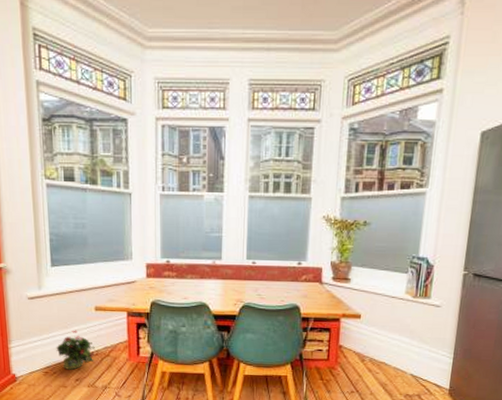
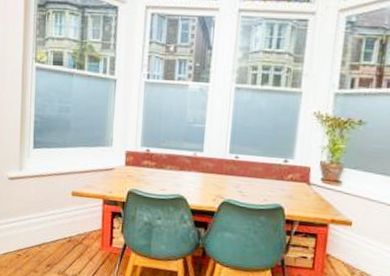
potted plant: present [56,330,95,370] -> none [30,214,68,255]

